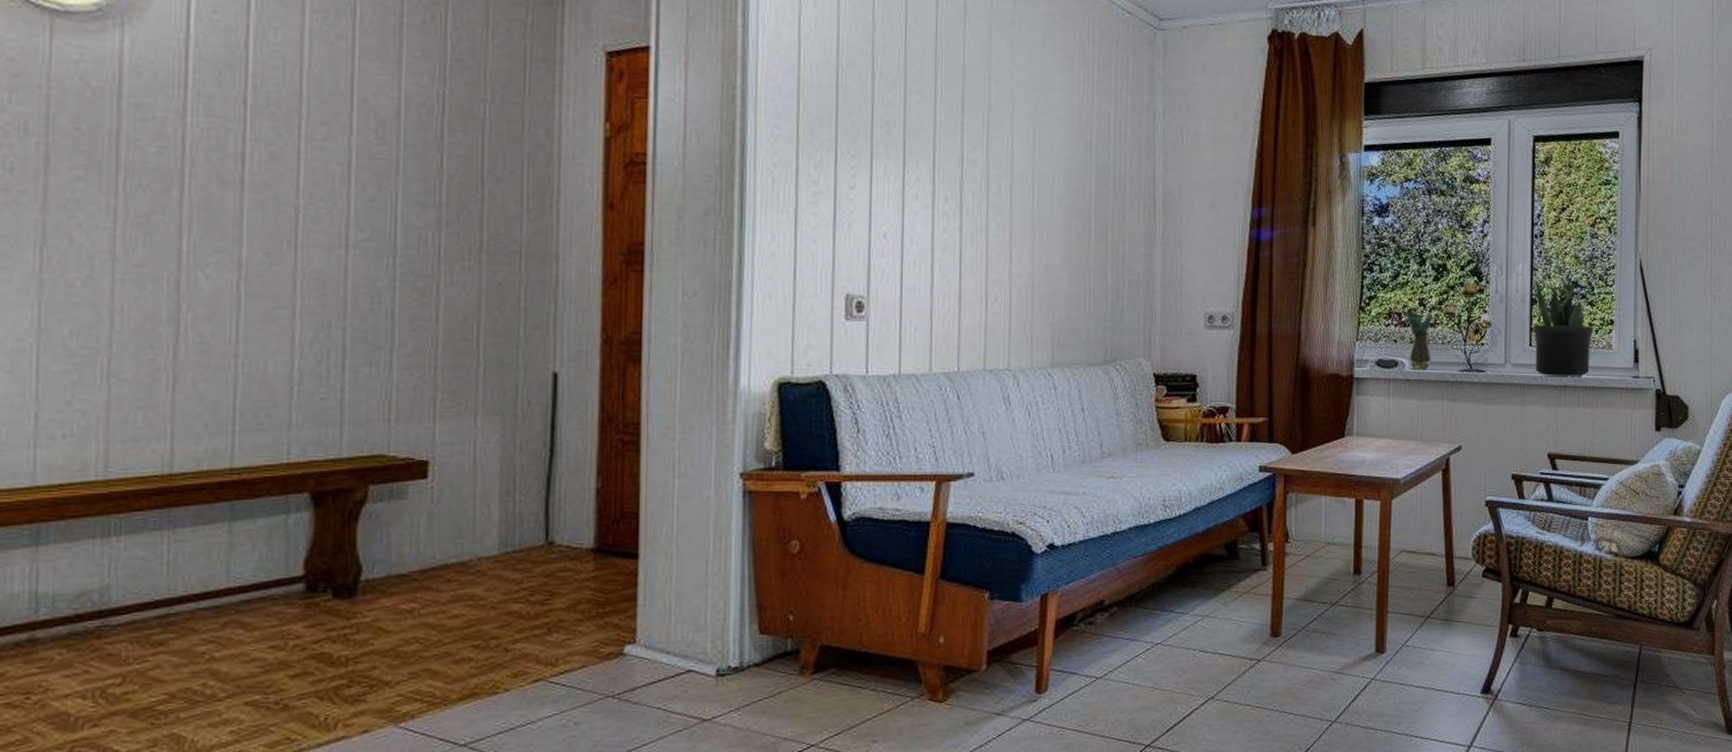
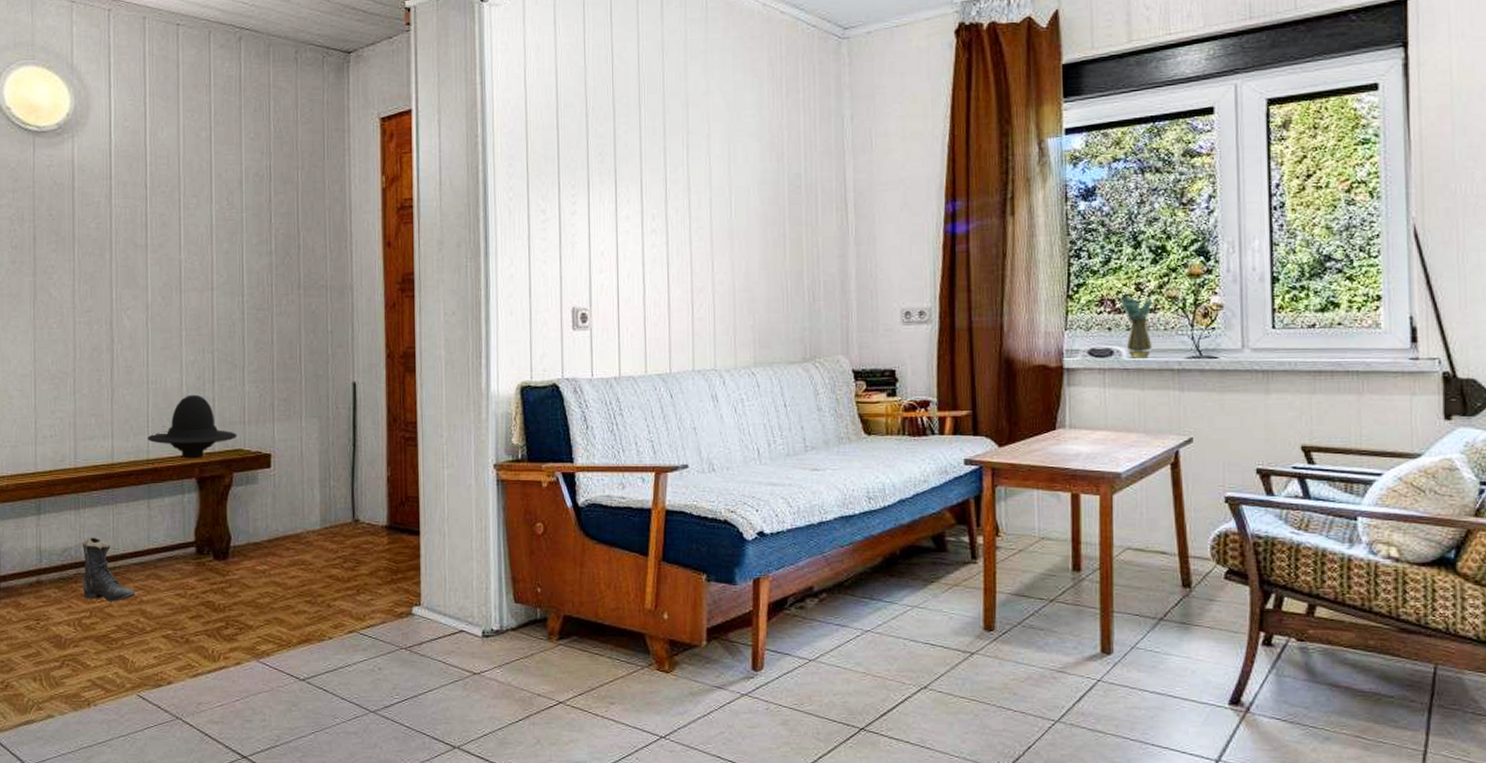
boot: none [110,575,202,662] -> present [81,537,135,602]
hat: none [232,383,378,468] -> present [147,394,237,459]
planter: present [1533,282,1594,377] -> none [1276,258,1355,361]

